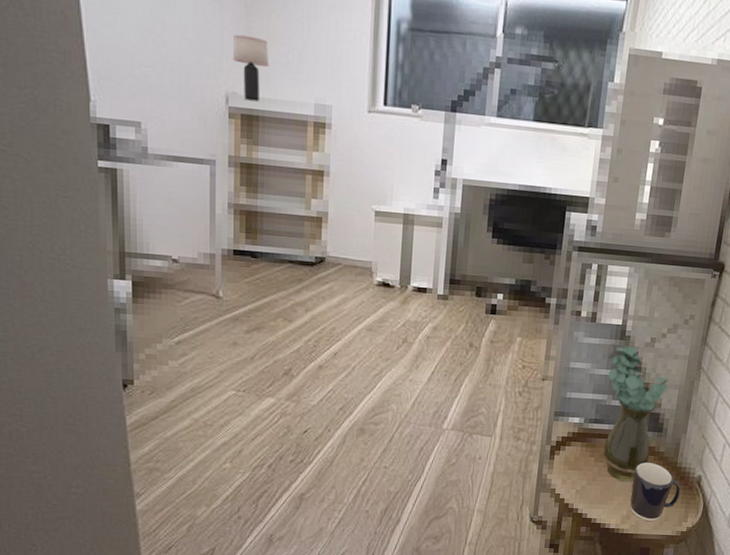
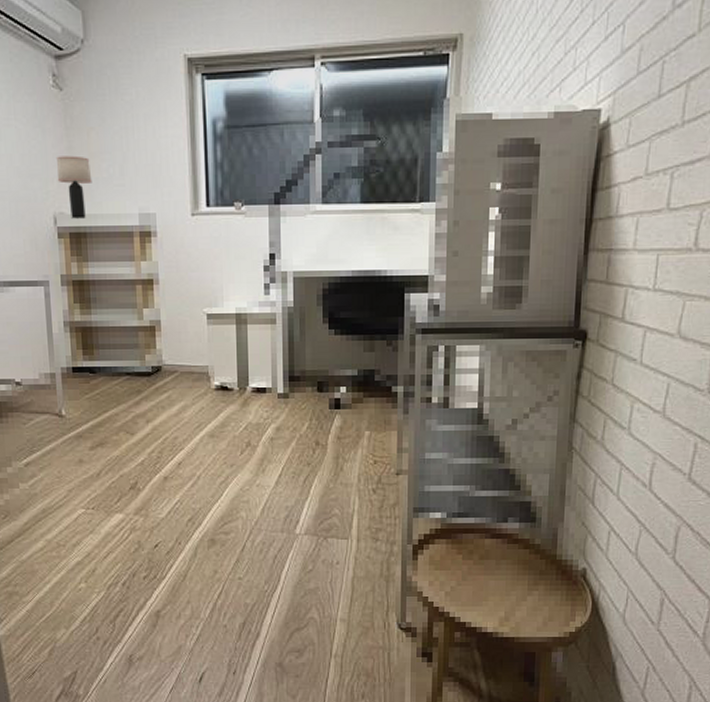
vase: present [603,341,669,482] -> none [467,425,537,579]
mug: present [630,461,681,522] -> none [507,556,564,623]

